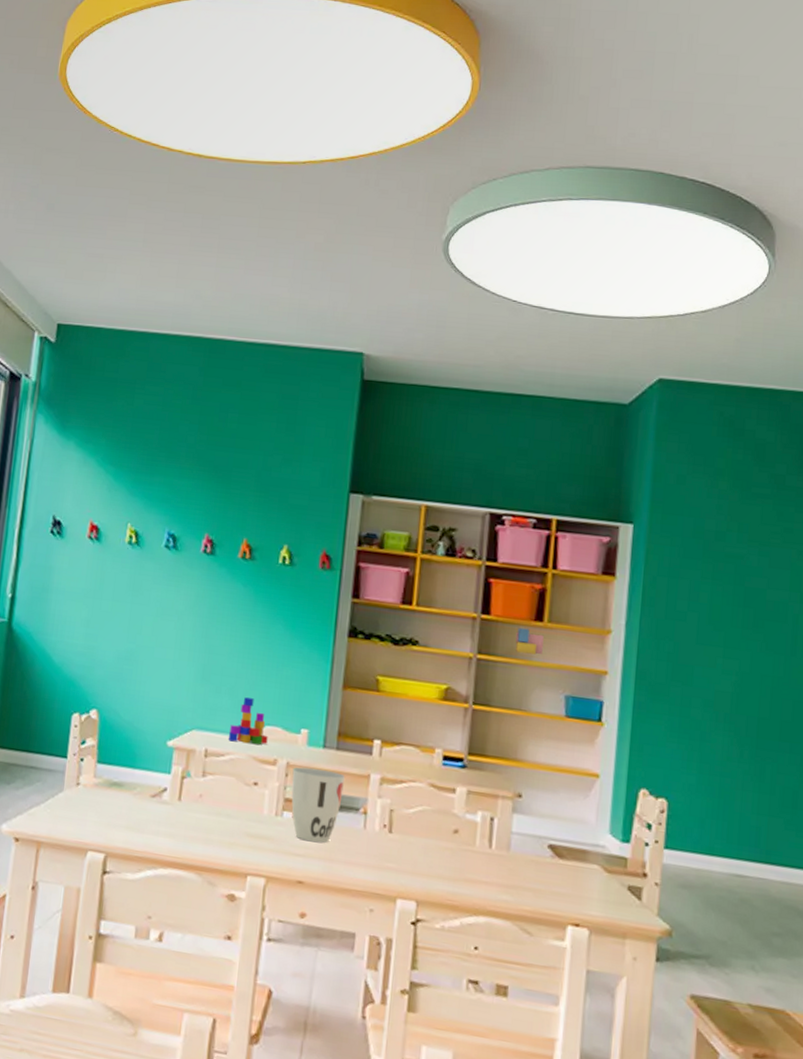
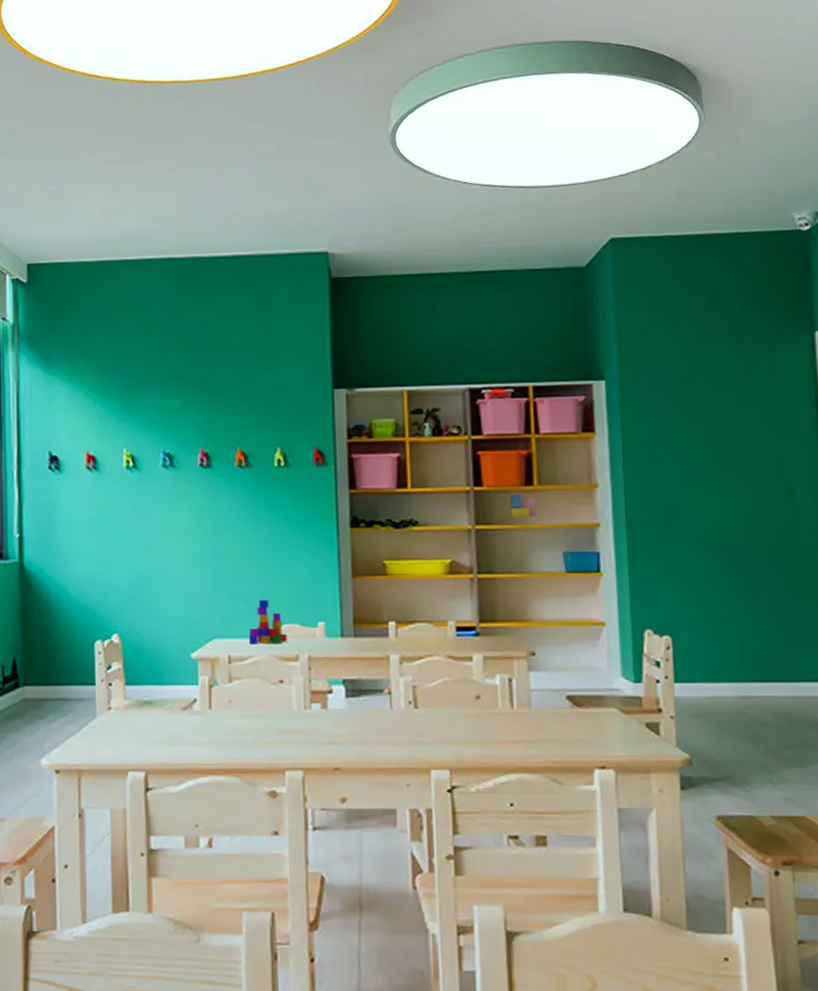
cup: present [291,767,345,843] -> none [315,657,366,729]

